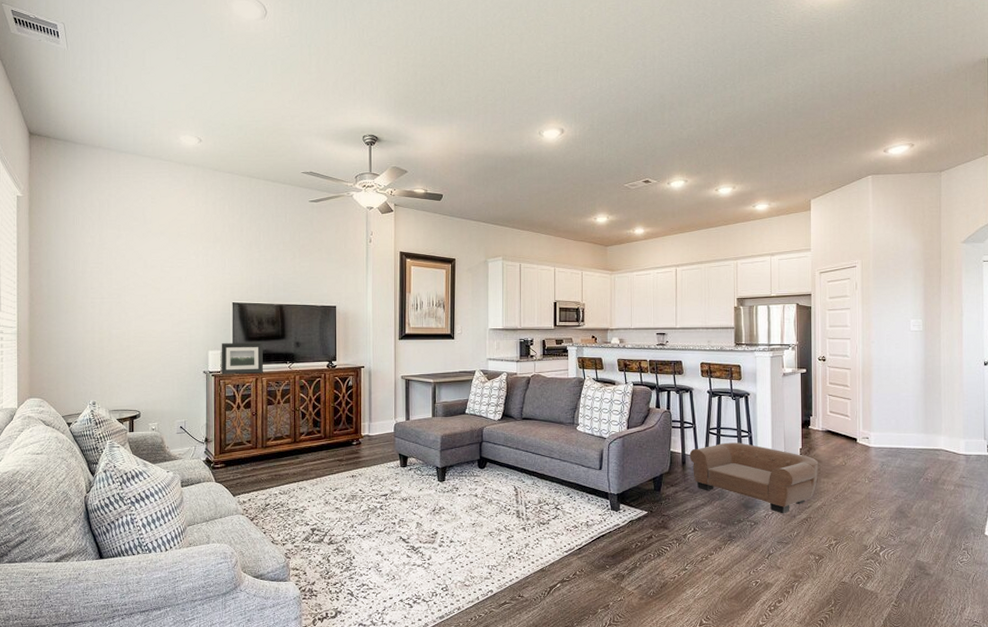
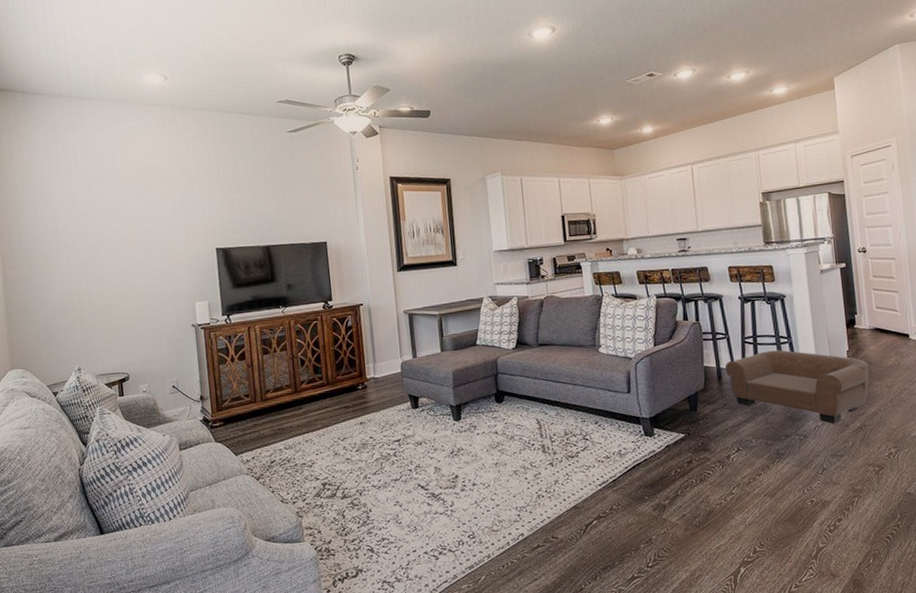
picture frame: present [221,343,263,375] -> none [208,288,255,327]

